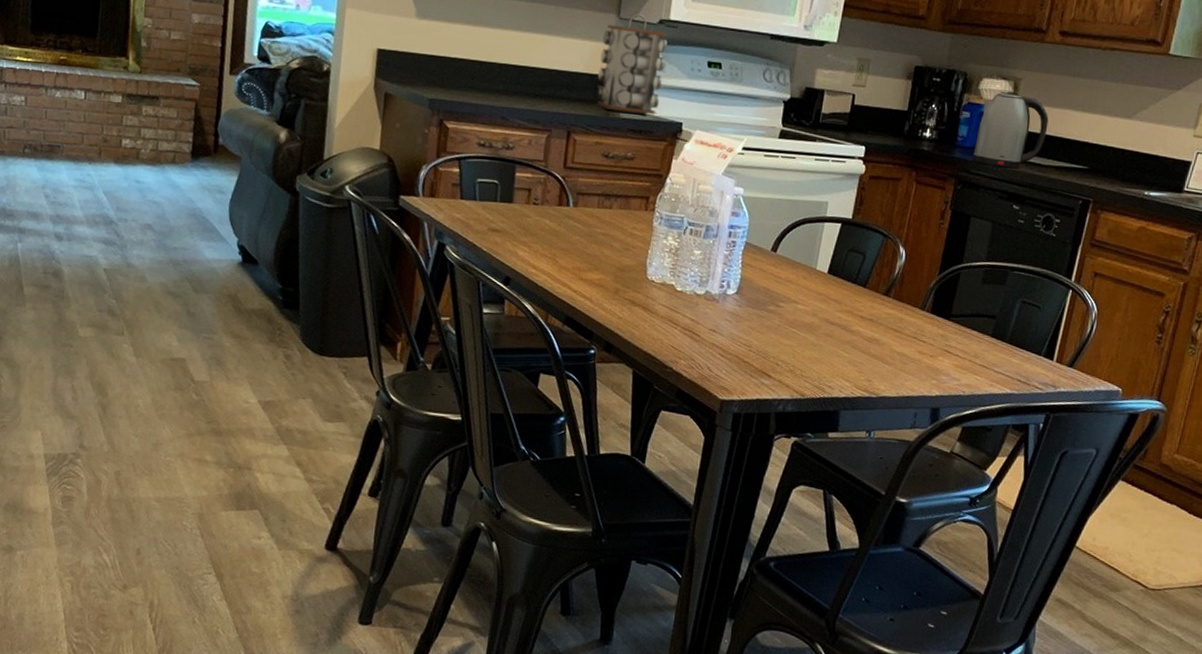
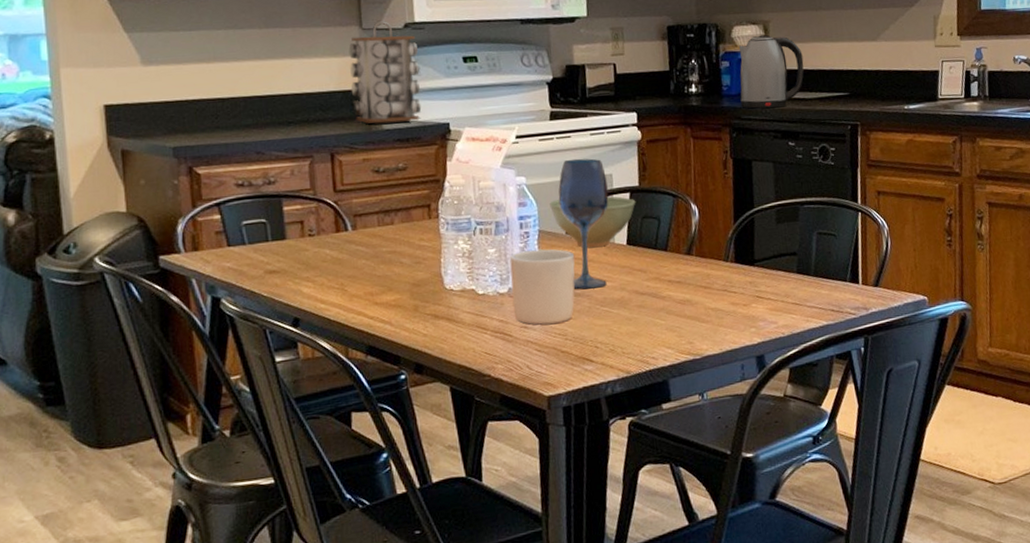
mug: none [705,258,775,334] -> present [509,249,575,325]
bowl: none [761,216,846,271] -> present [549,196,636,248]
wineglass: none [767,180,822,309] -> present [558,158,609,290]

